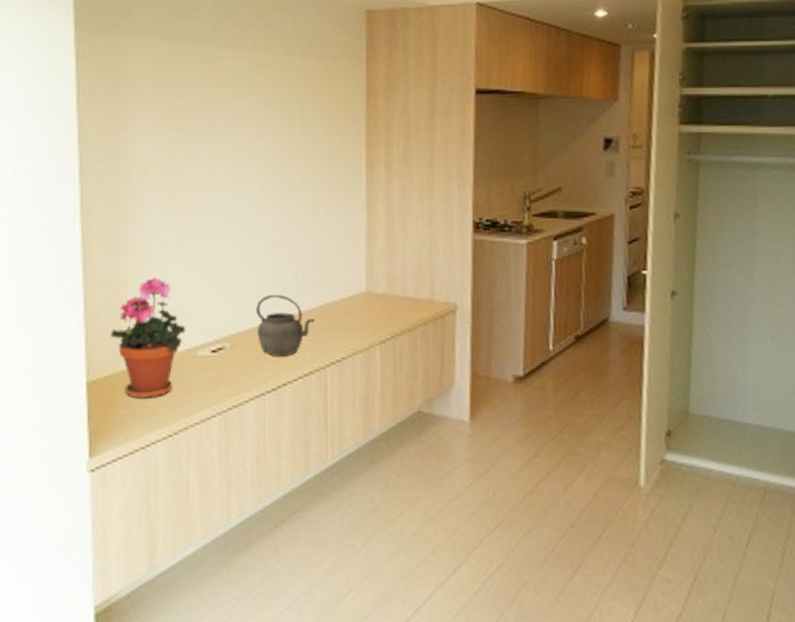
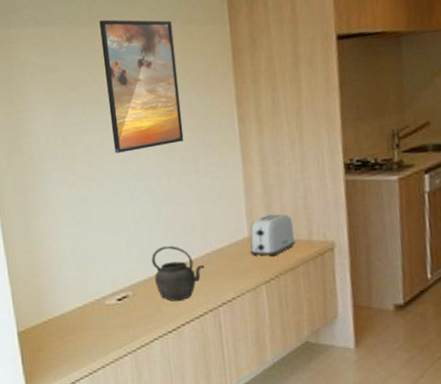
potted plant: present [110,276,186,399] -> none [32,239,94,344]
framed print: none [225,41,306,187] -> present [99,19,184,153]
toaster: none [366,268,416,315] -> present [250,213,296,257]

